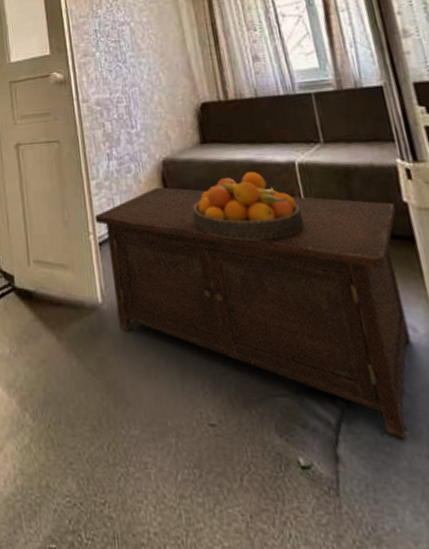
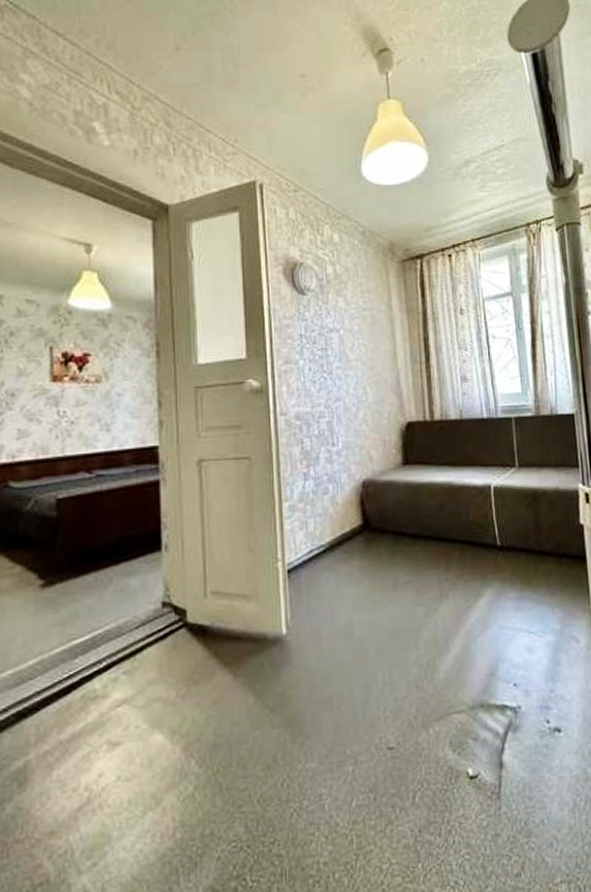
cabinet: present [94,187,411,441] -> none [285,509,574,741]
fruit bowl: present [192,172,305,241] -> none [388,495,494,564]

